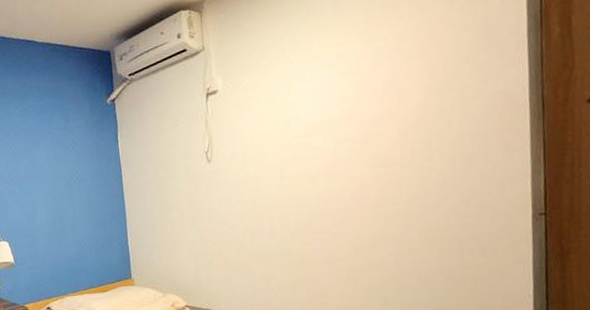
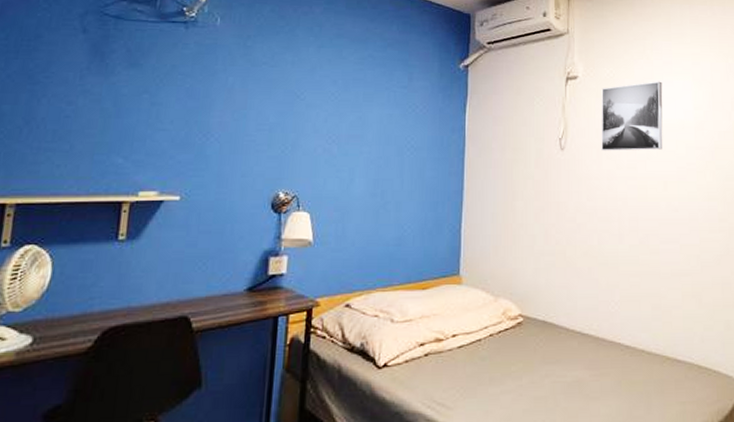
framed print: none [242,79,309,158] -> present [601,81,663,152]

